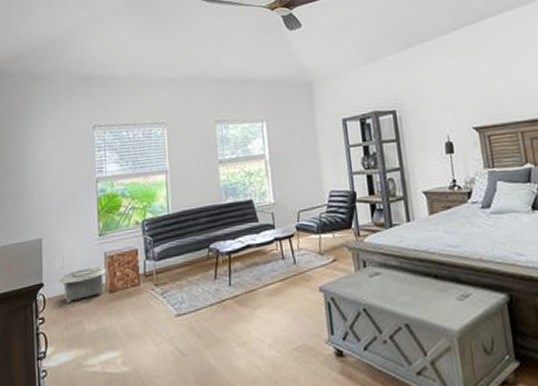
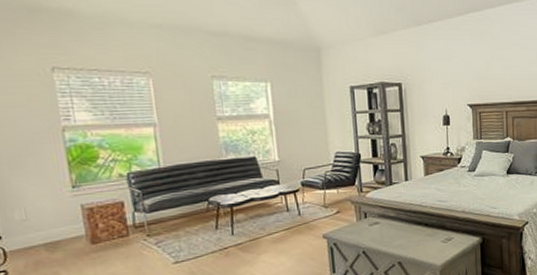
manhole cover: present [59,266,106,304] -> none [22,218,86,256]

